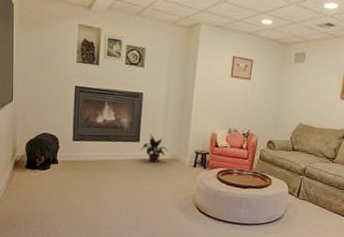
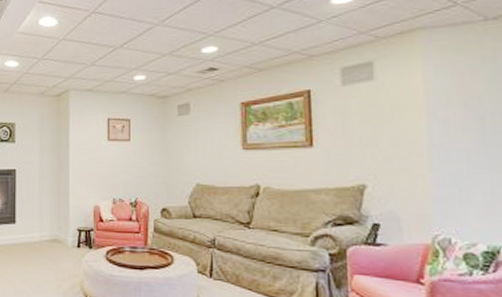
potted plant: present [141,133,169,163] -> none [17,213,48,247]

